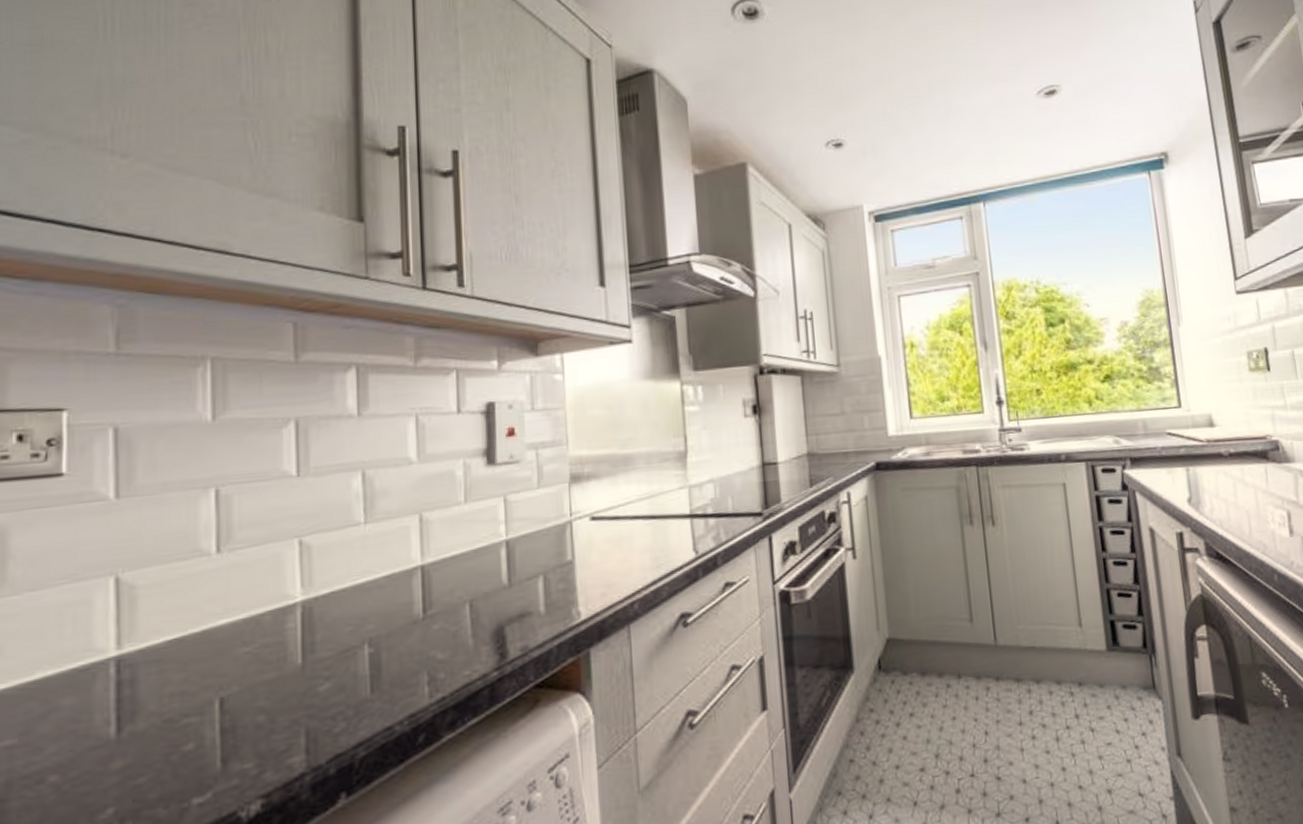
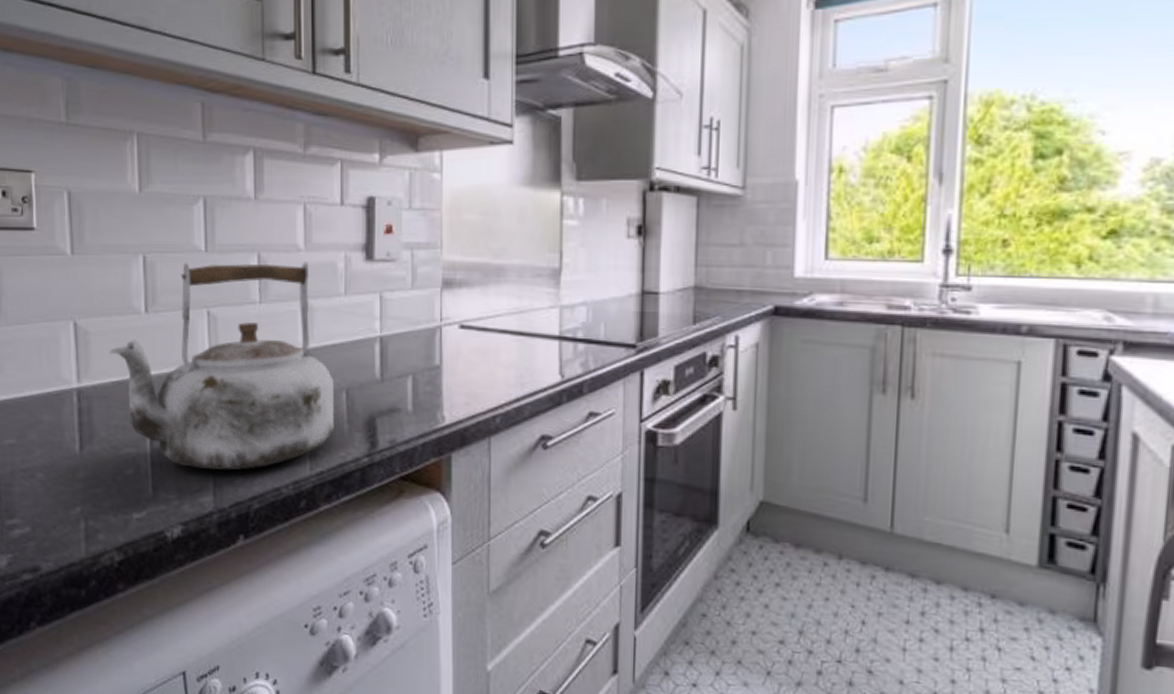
kettle: none [165,474,457,726] -> present [109,261,334,471]

